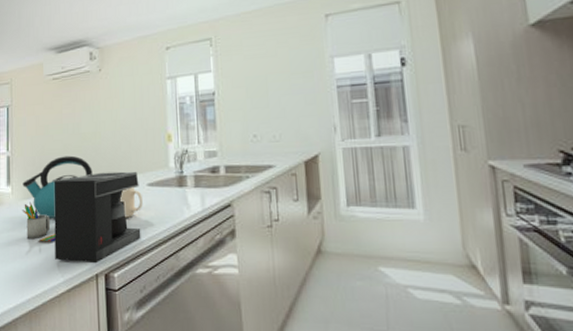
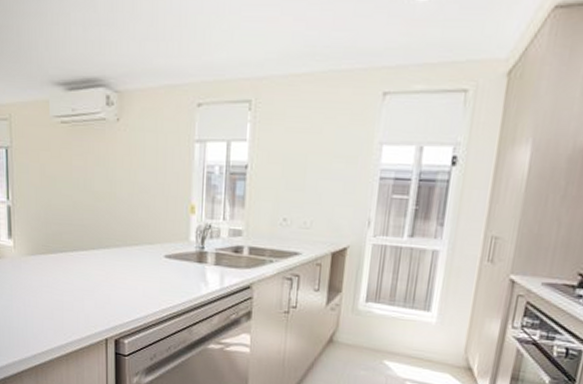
kettle: present [22,155,93,218] -> none [26,213,105,279]
coffee maker: present [22,171,141,264] -> none [25,237,156,329]
cup: present [119,187,143,218] -> none [134,257,158,288]

